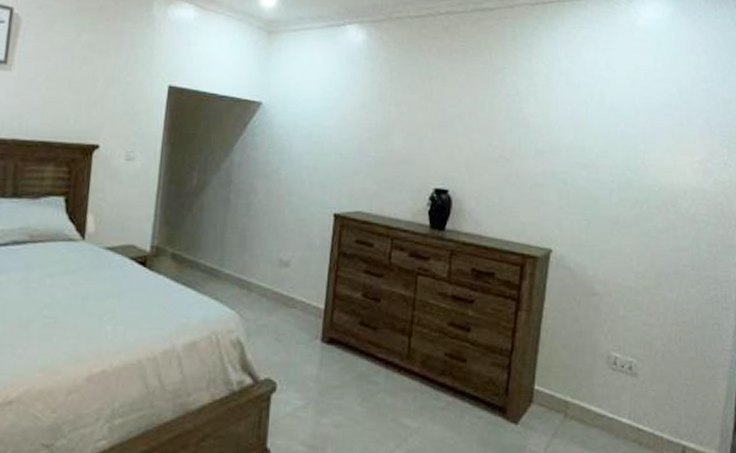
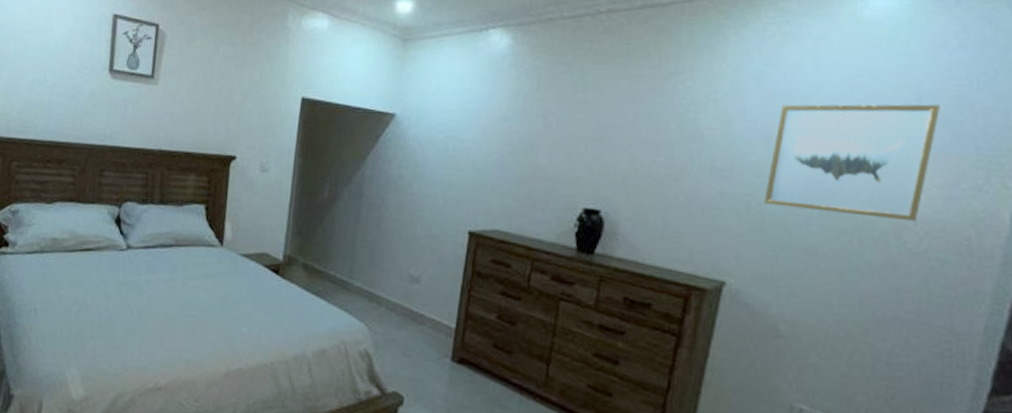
wall art: none [577,96,695,192] -> present [764,104,940,222]

